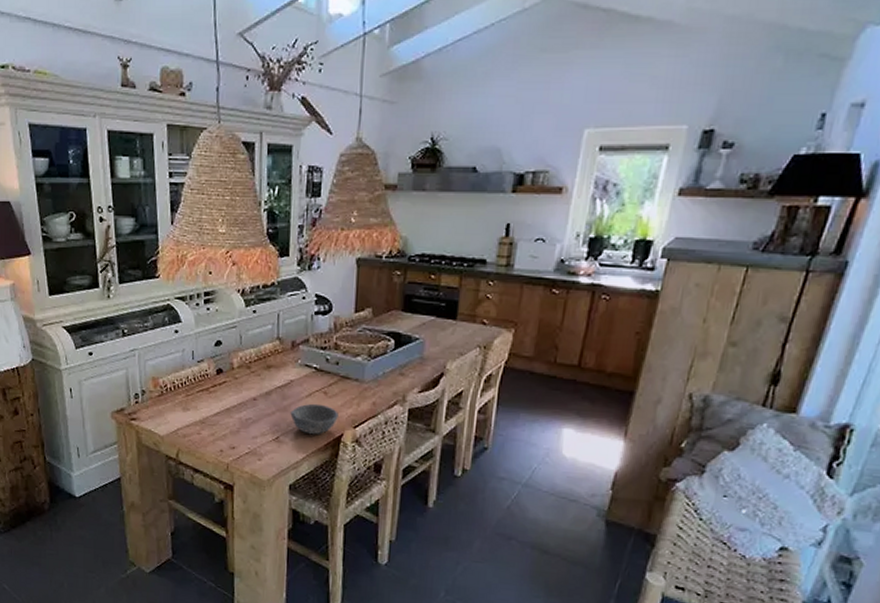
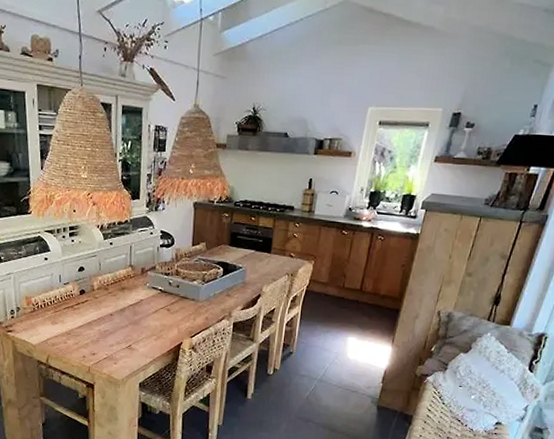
bowl: present [290,403,339,435] -> none [140,318,179,343]

